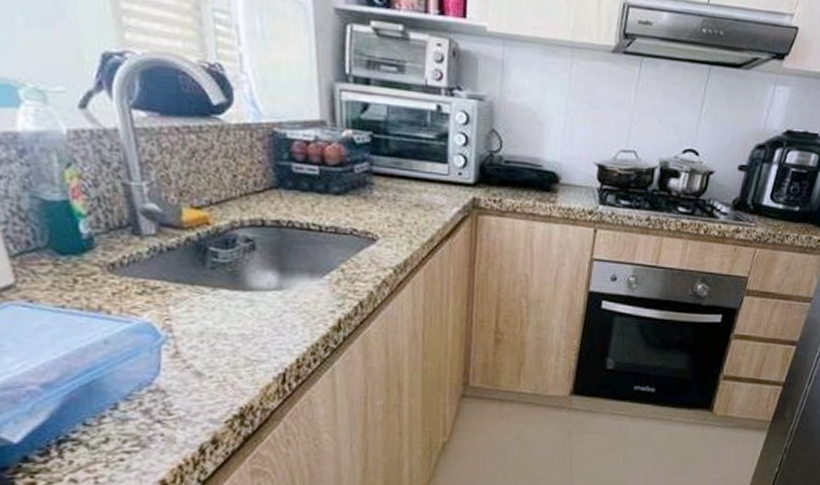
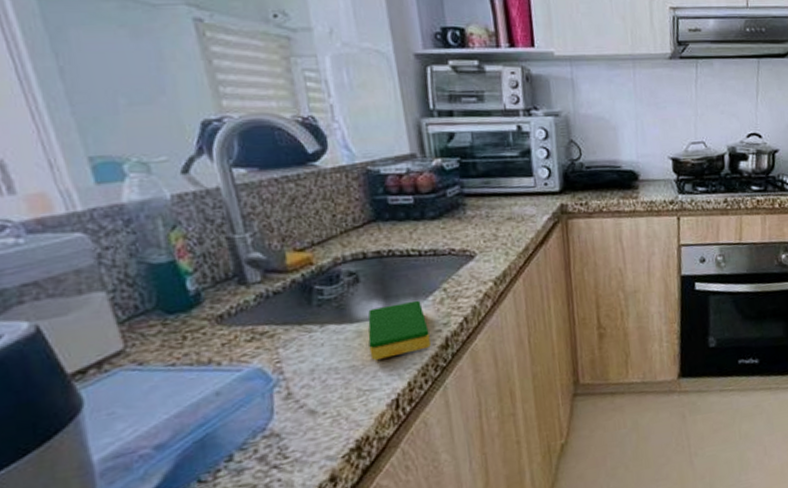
dish sponge: none [260,277,323,331] -> present [368,300,431,360]

